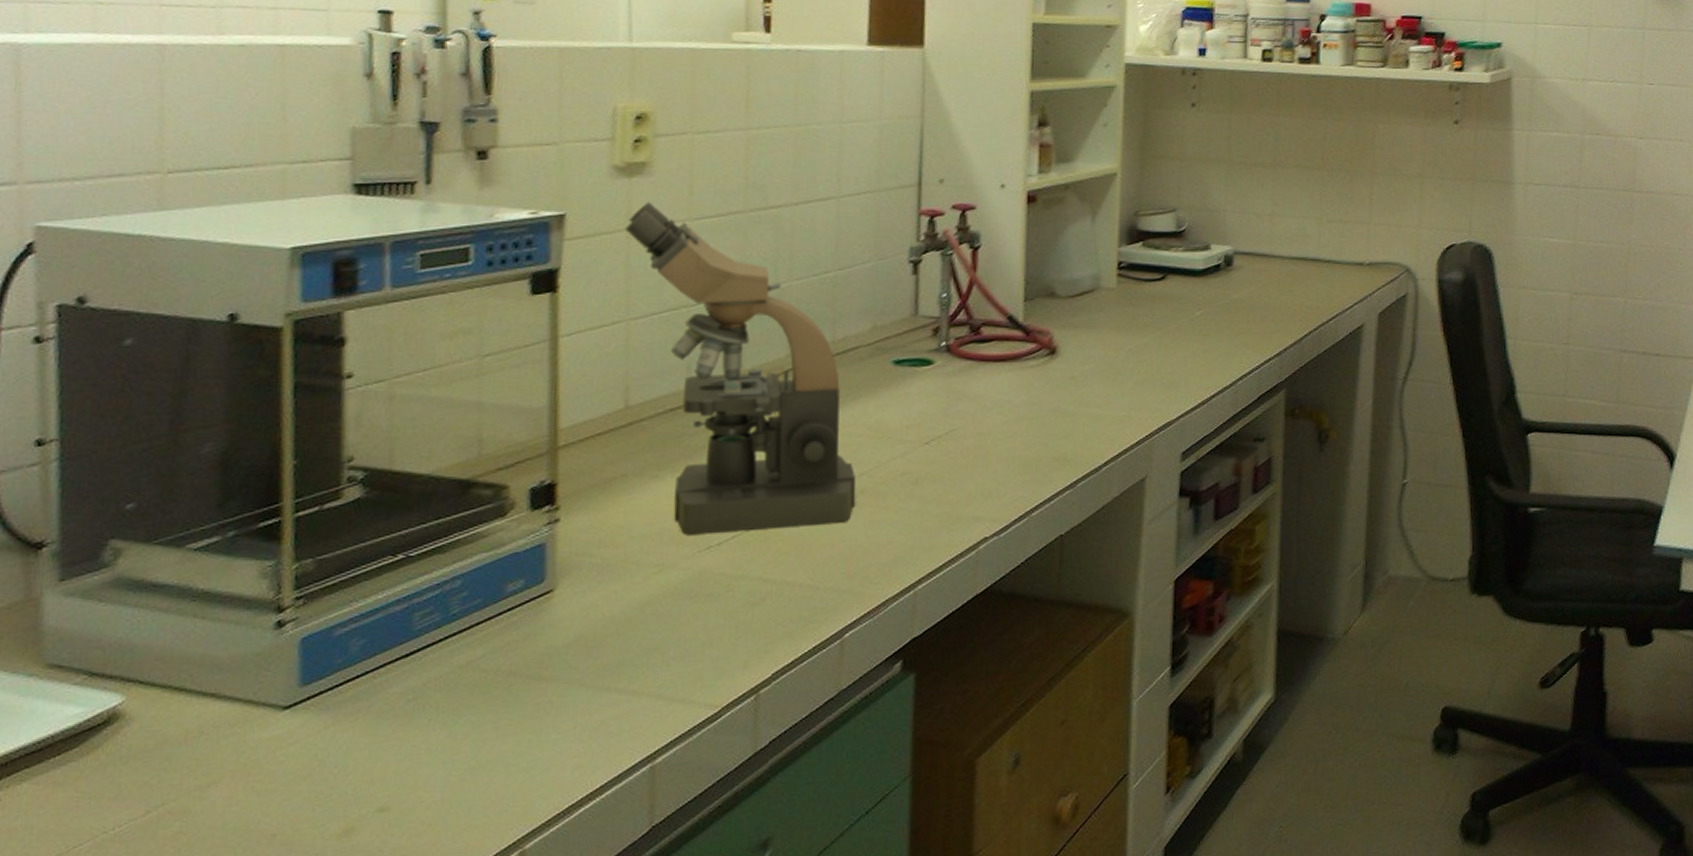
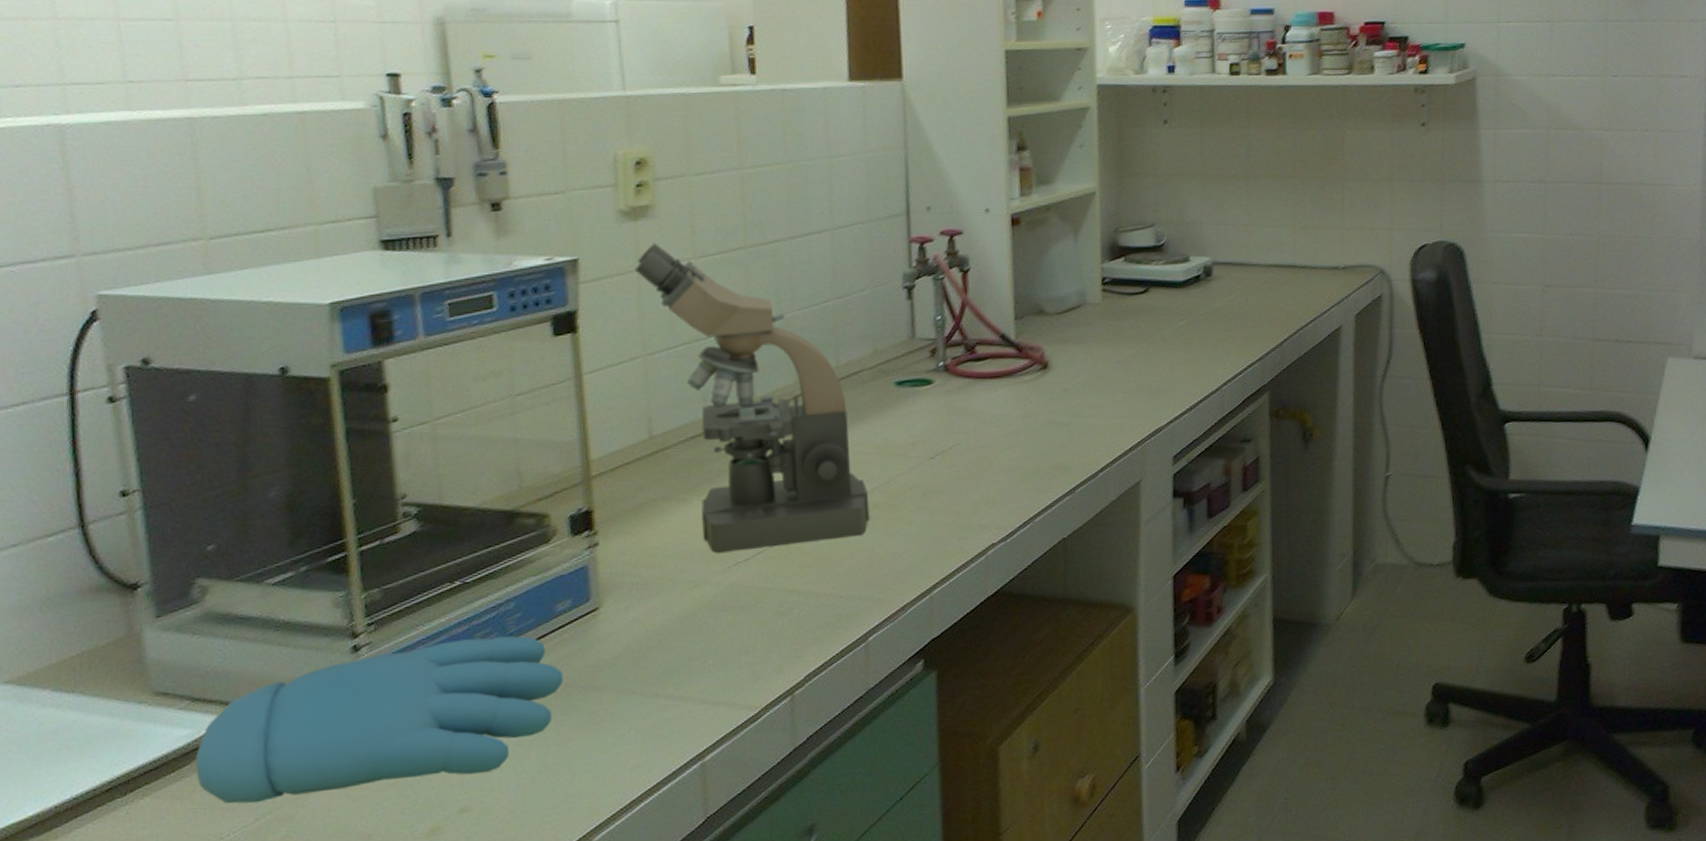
glove: none [84,617,508,794] -> present [196,635,564,804]

